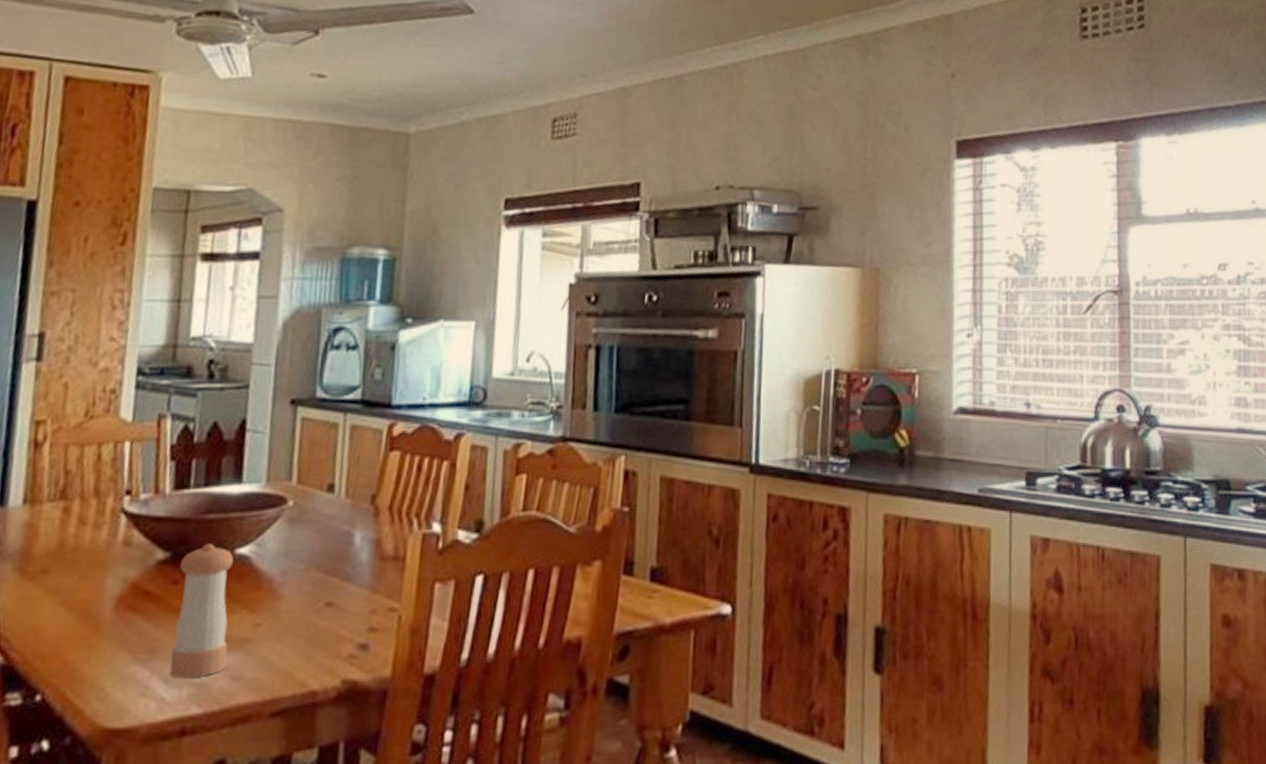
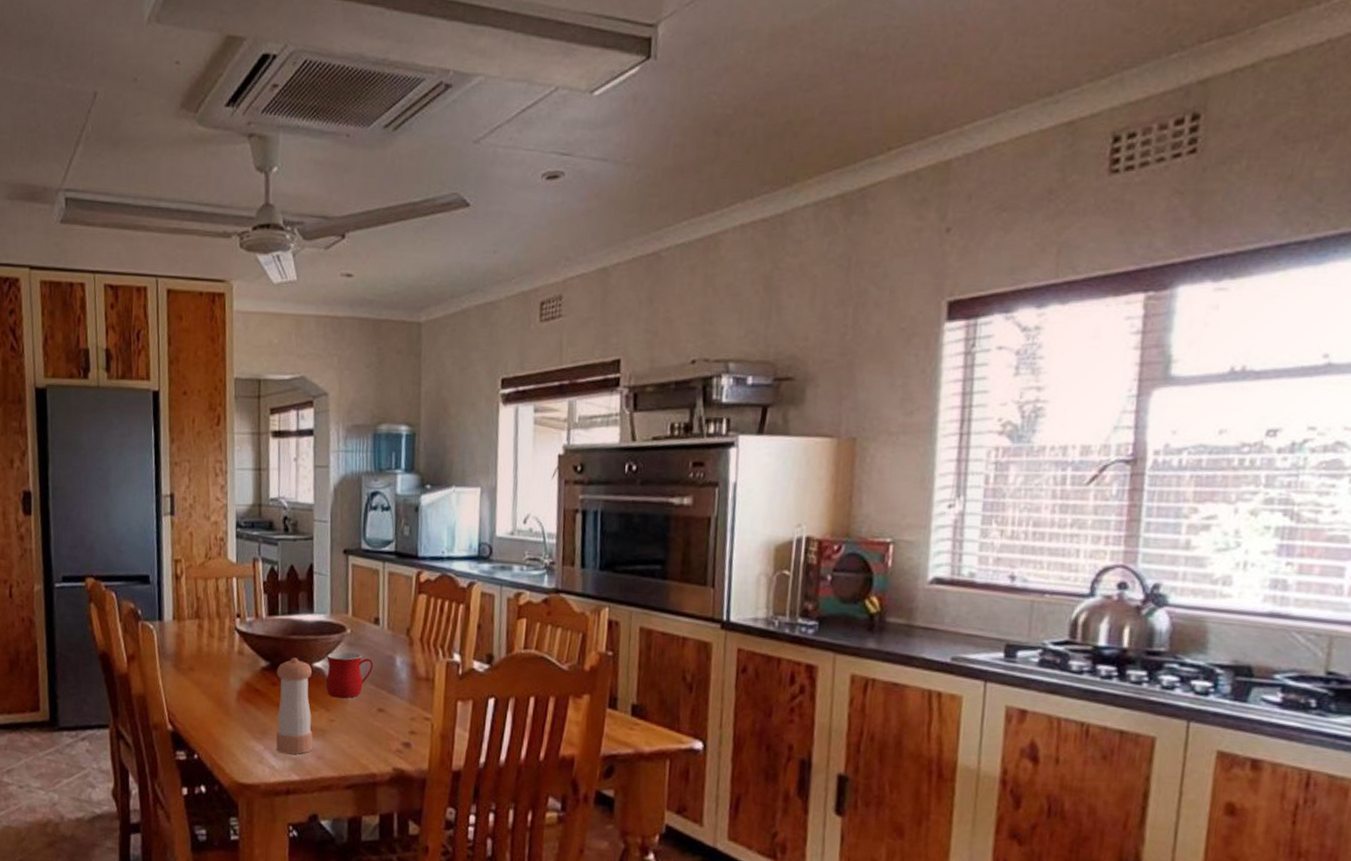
mug: none [251,530,323,593] -> present [325,651,374,699]

